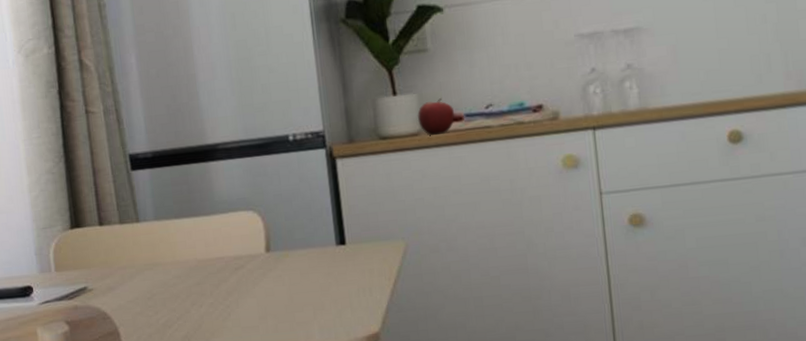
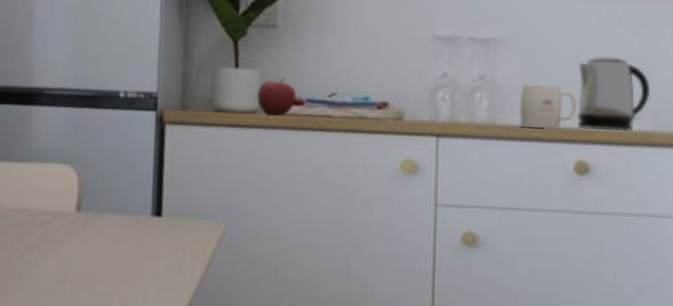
mug: none [667,62,725,107] -> present [520,84,578,130]
kettle: none [720,25,793,100] -> present [576,55,650,132]

